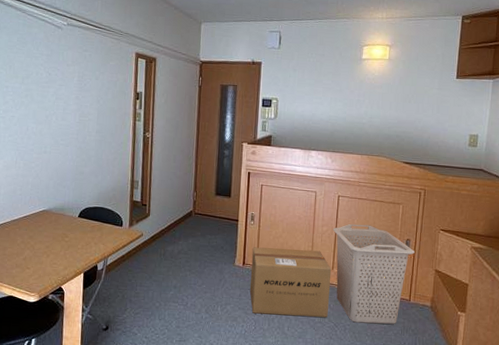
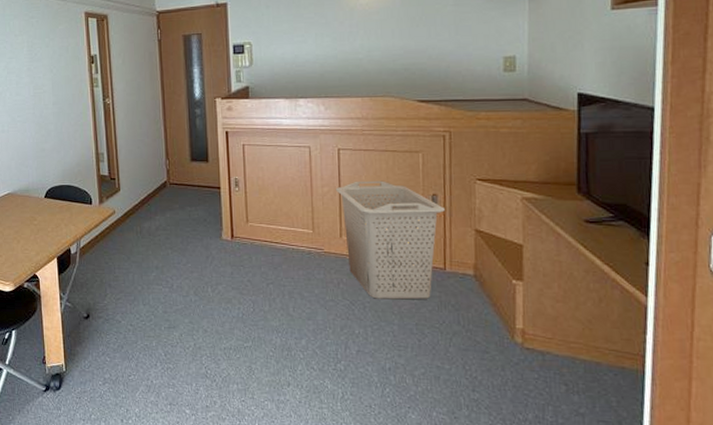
box: present [249,247,332,318] -> none [240,216,341,295]

